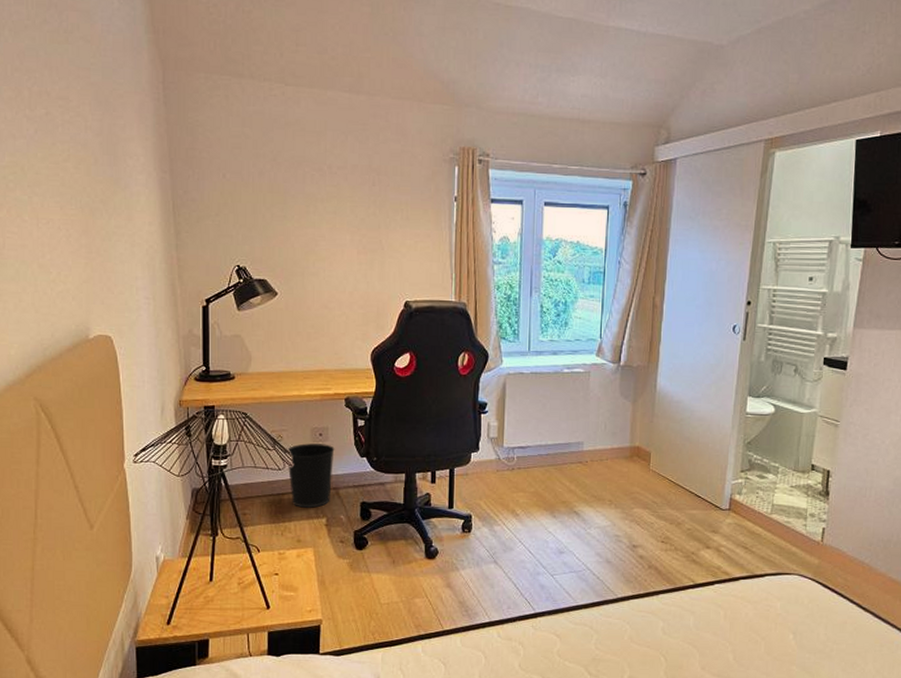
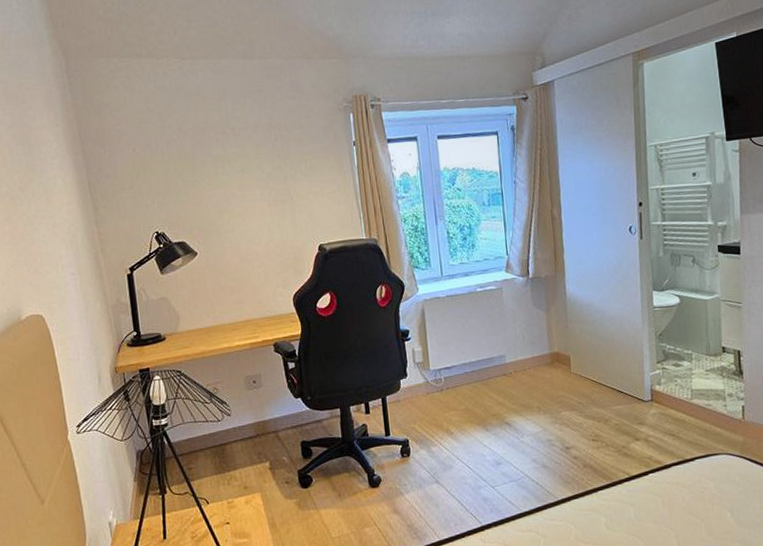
wastebasket: present [286,443,335,508] -> none [223,390,271,455]

